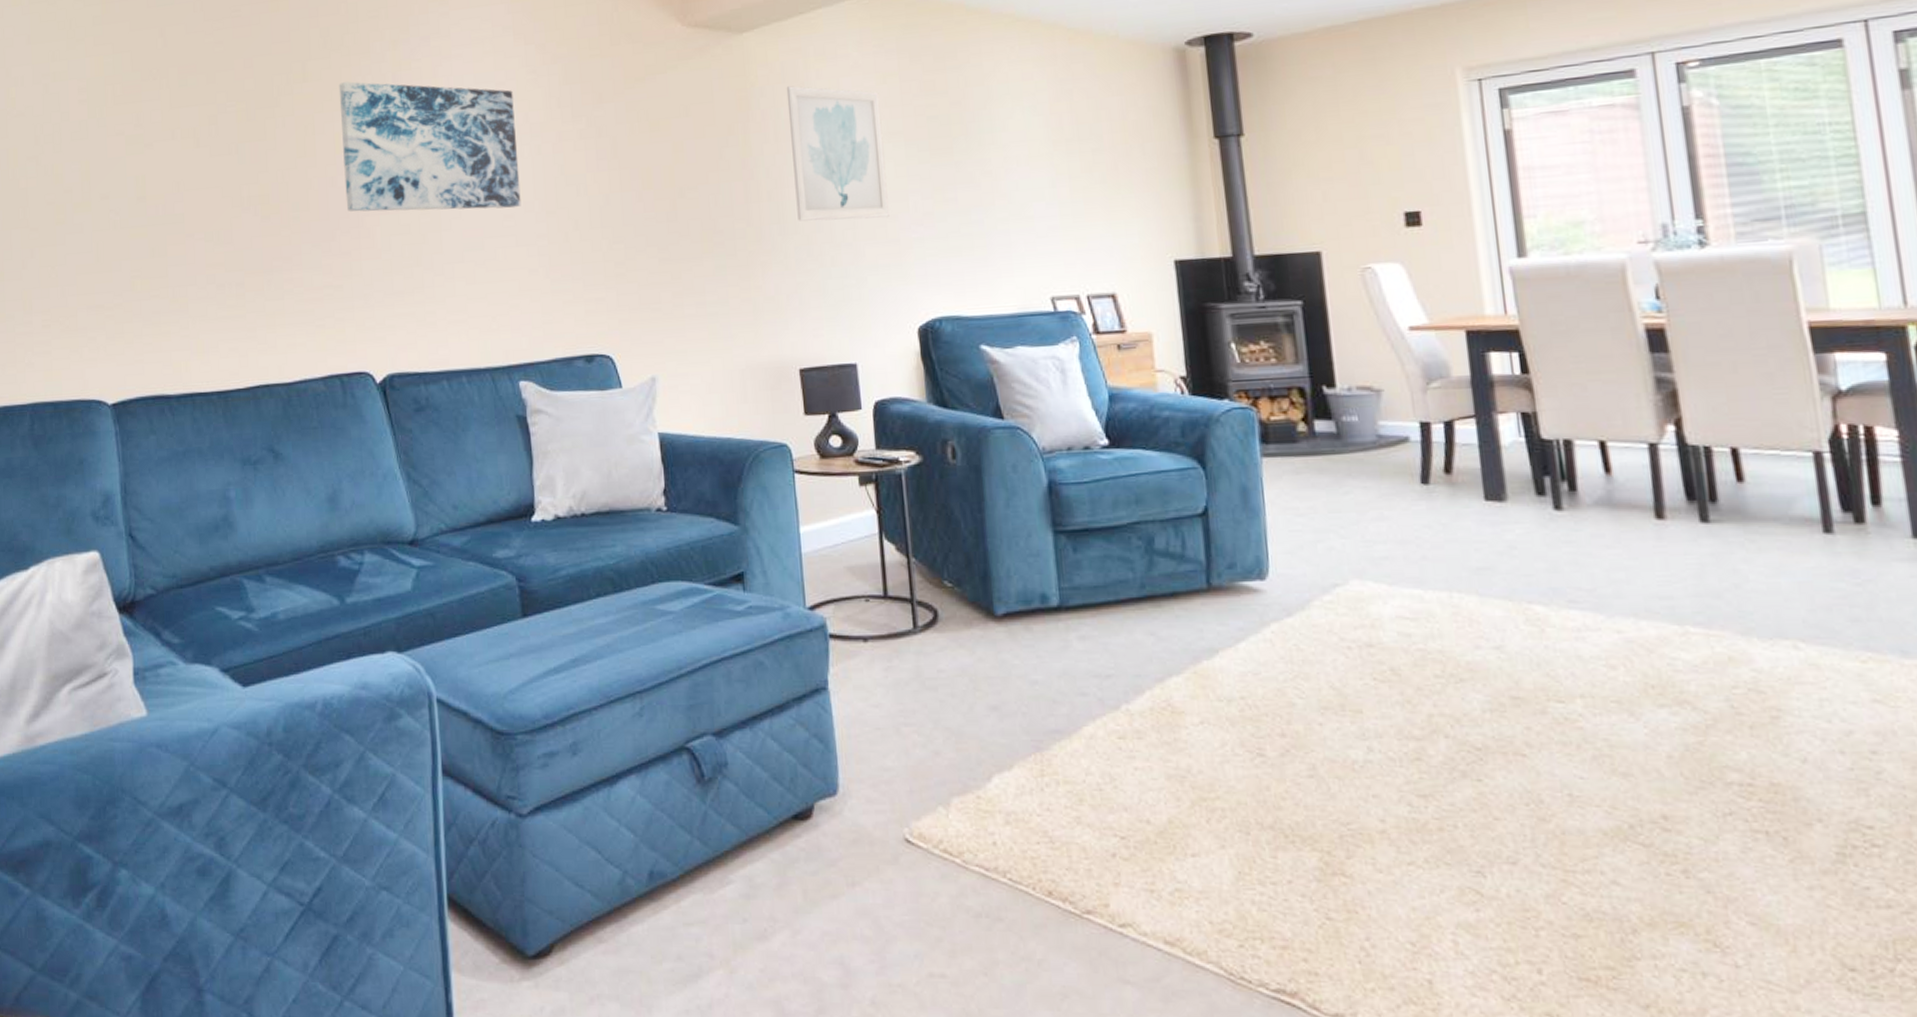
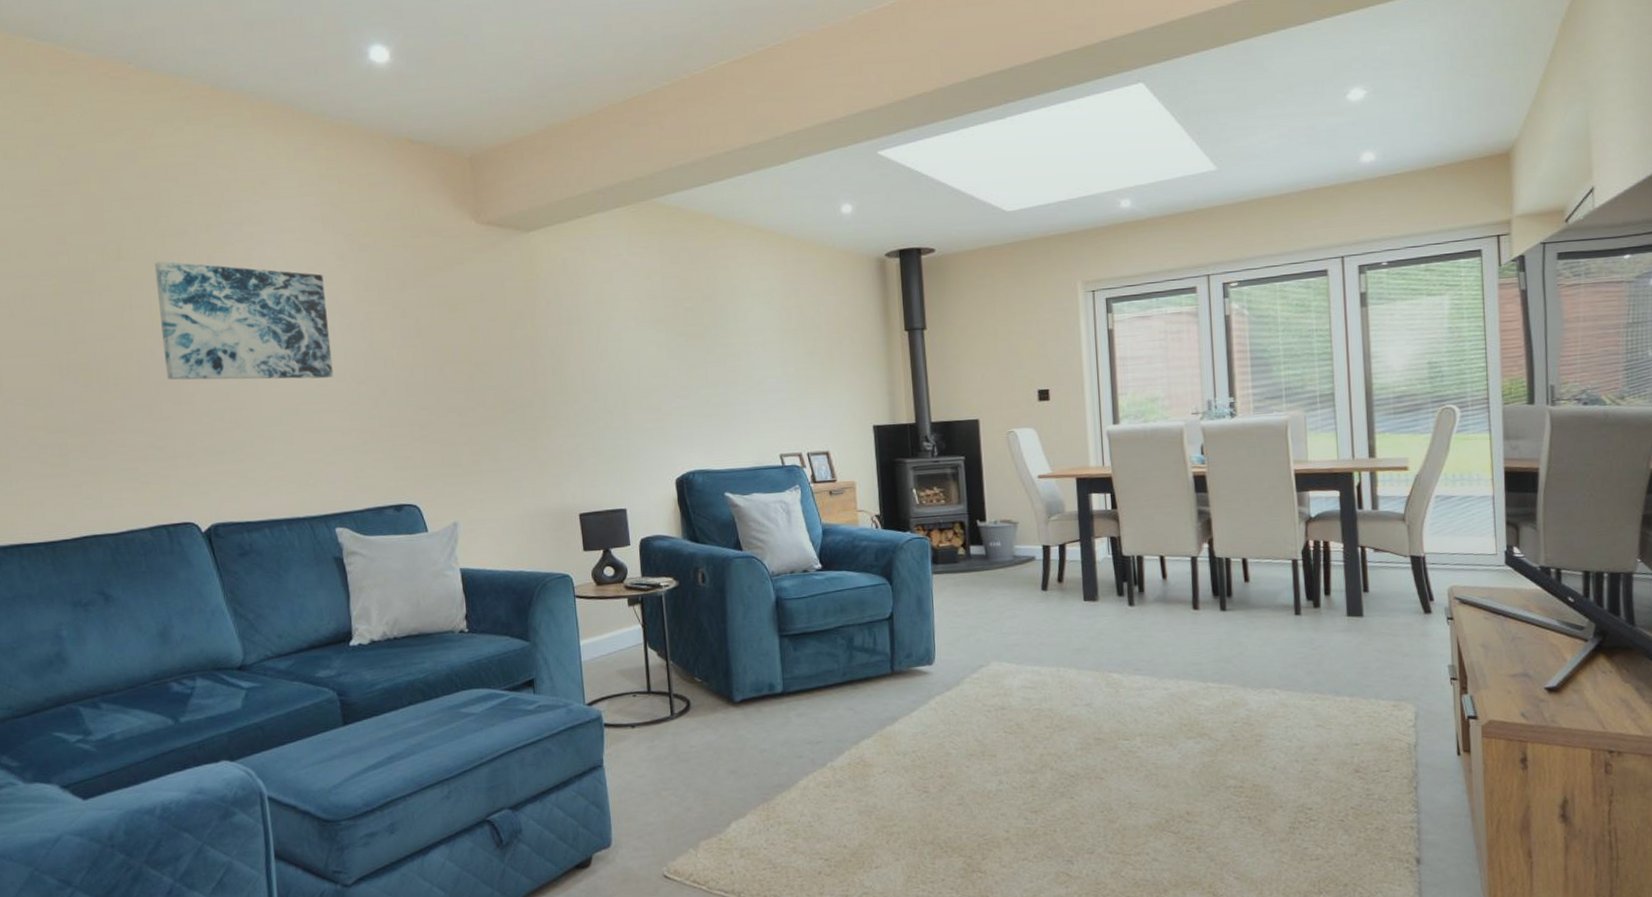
wall art: present [786,86,889,221] -> none [567,278,653,392]

